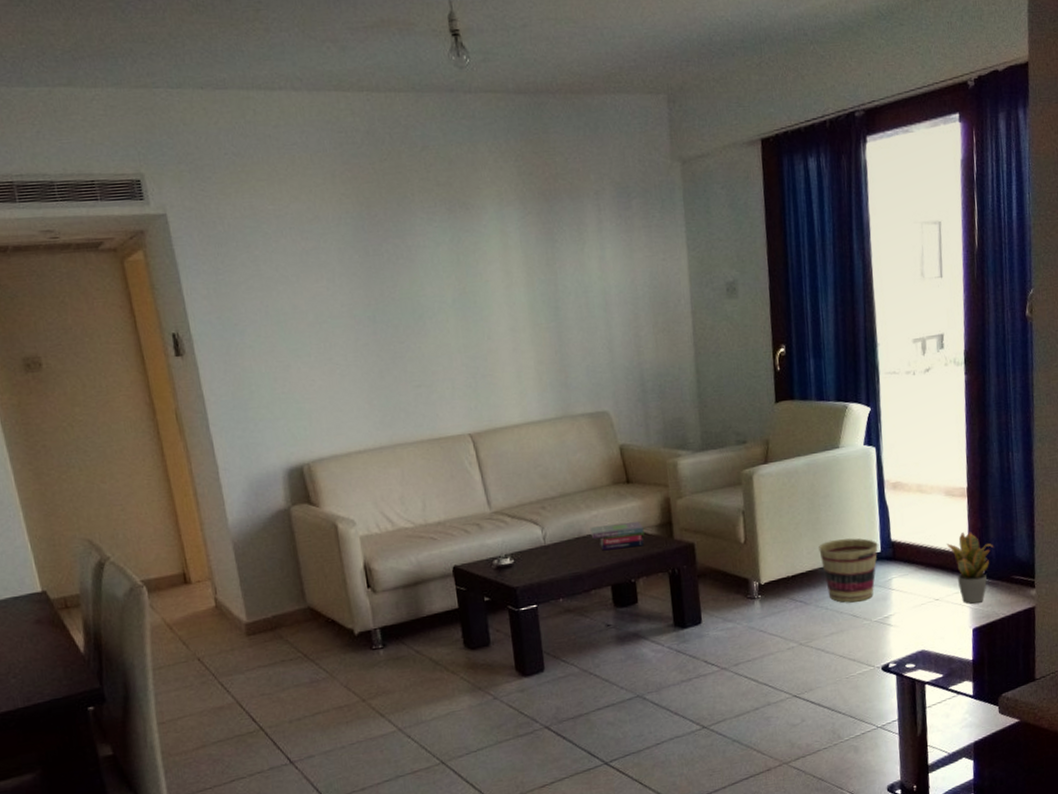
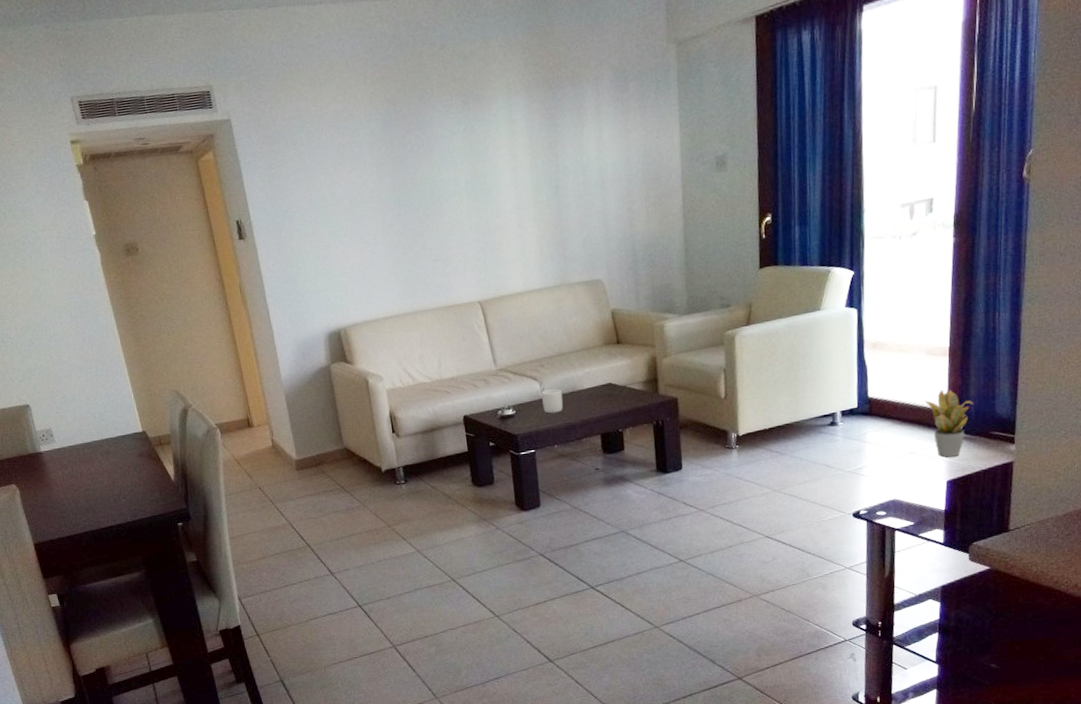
mug: none [542,533,569,563] -> present [541,388,564,414]
books: present [590,522,644,551] -> none [583,378,632,404]
basket: present [819,538,878,603] -> none [796,394,855,454]

